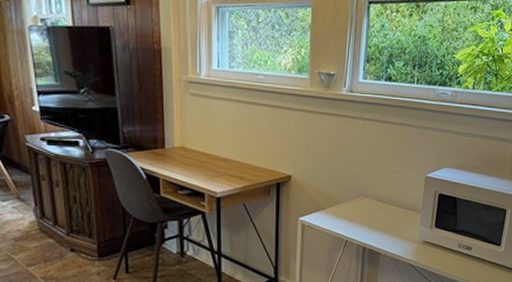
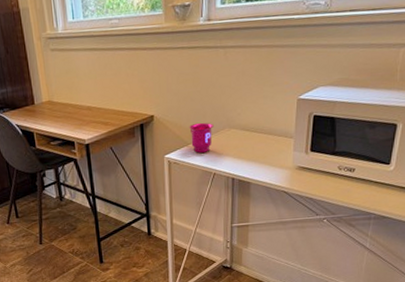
mug: none [325,188,349,218] -> present [189,122,214,153]

